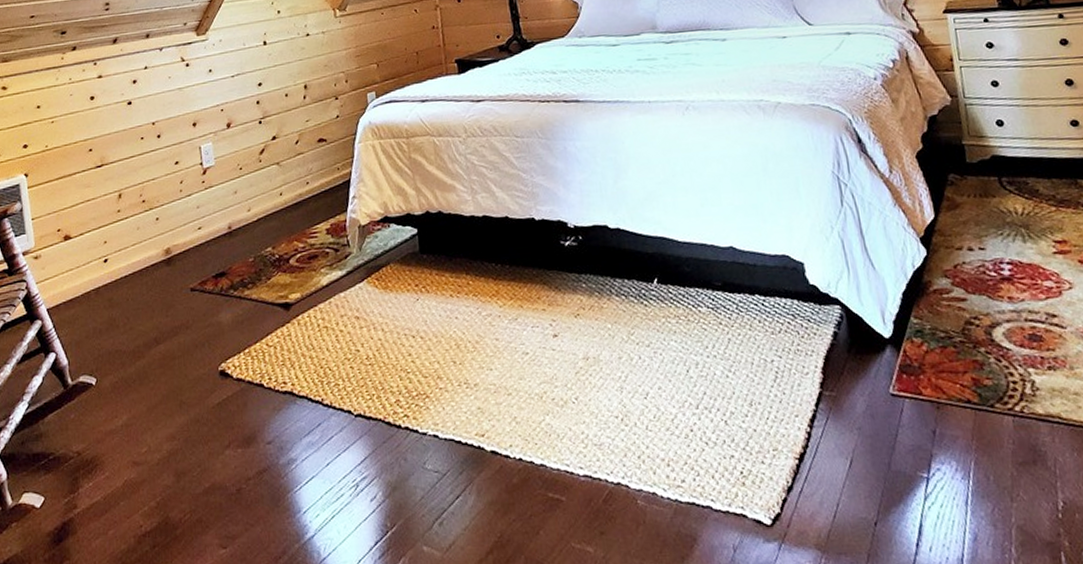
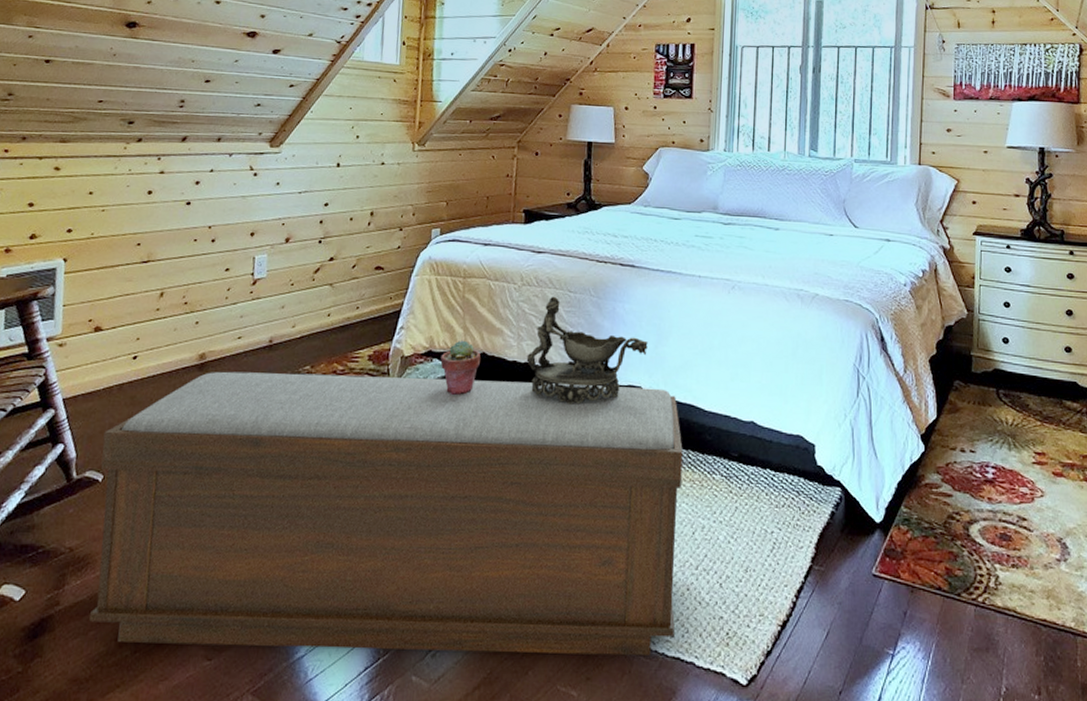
bench: none [90,224,685,538] -> present [88,371,683,656]
potted succulent: none [397,201,438,258] -> present [440,340,481,395]
decorative bowl: none [483,143,607,253] -> present [526,296,648,404]

